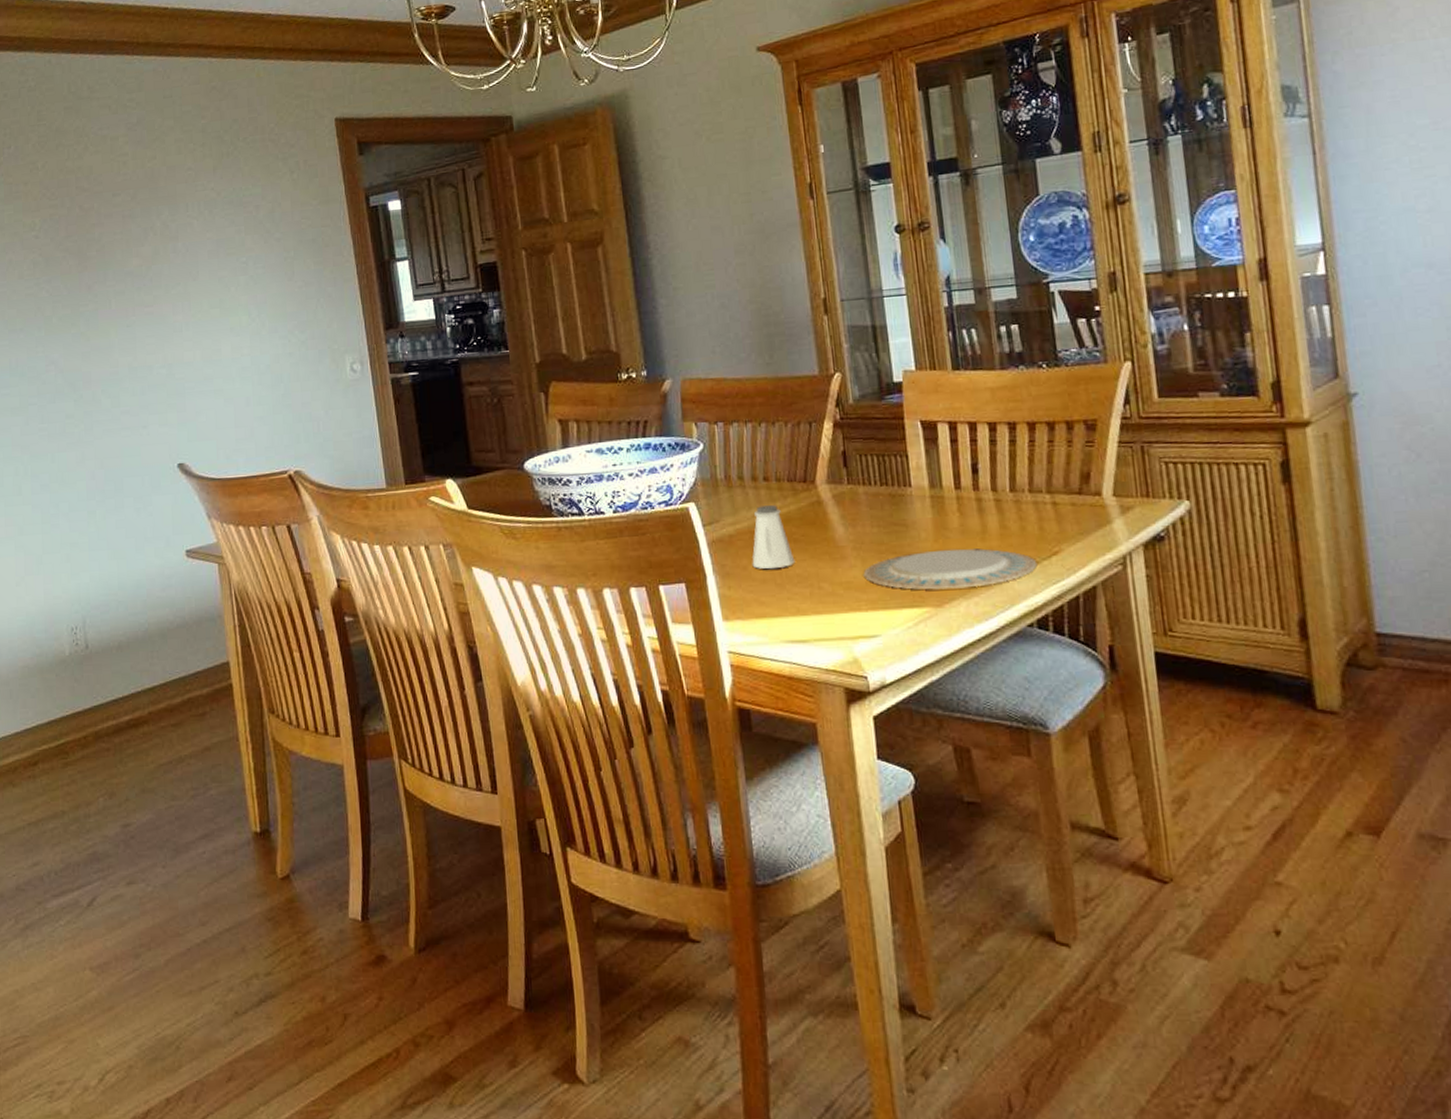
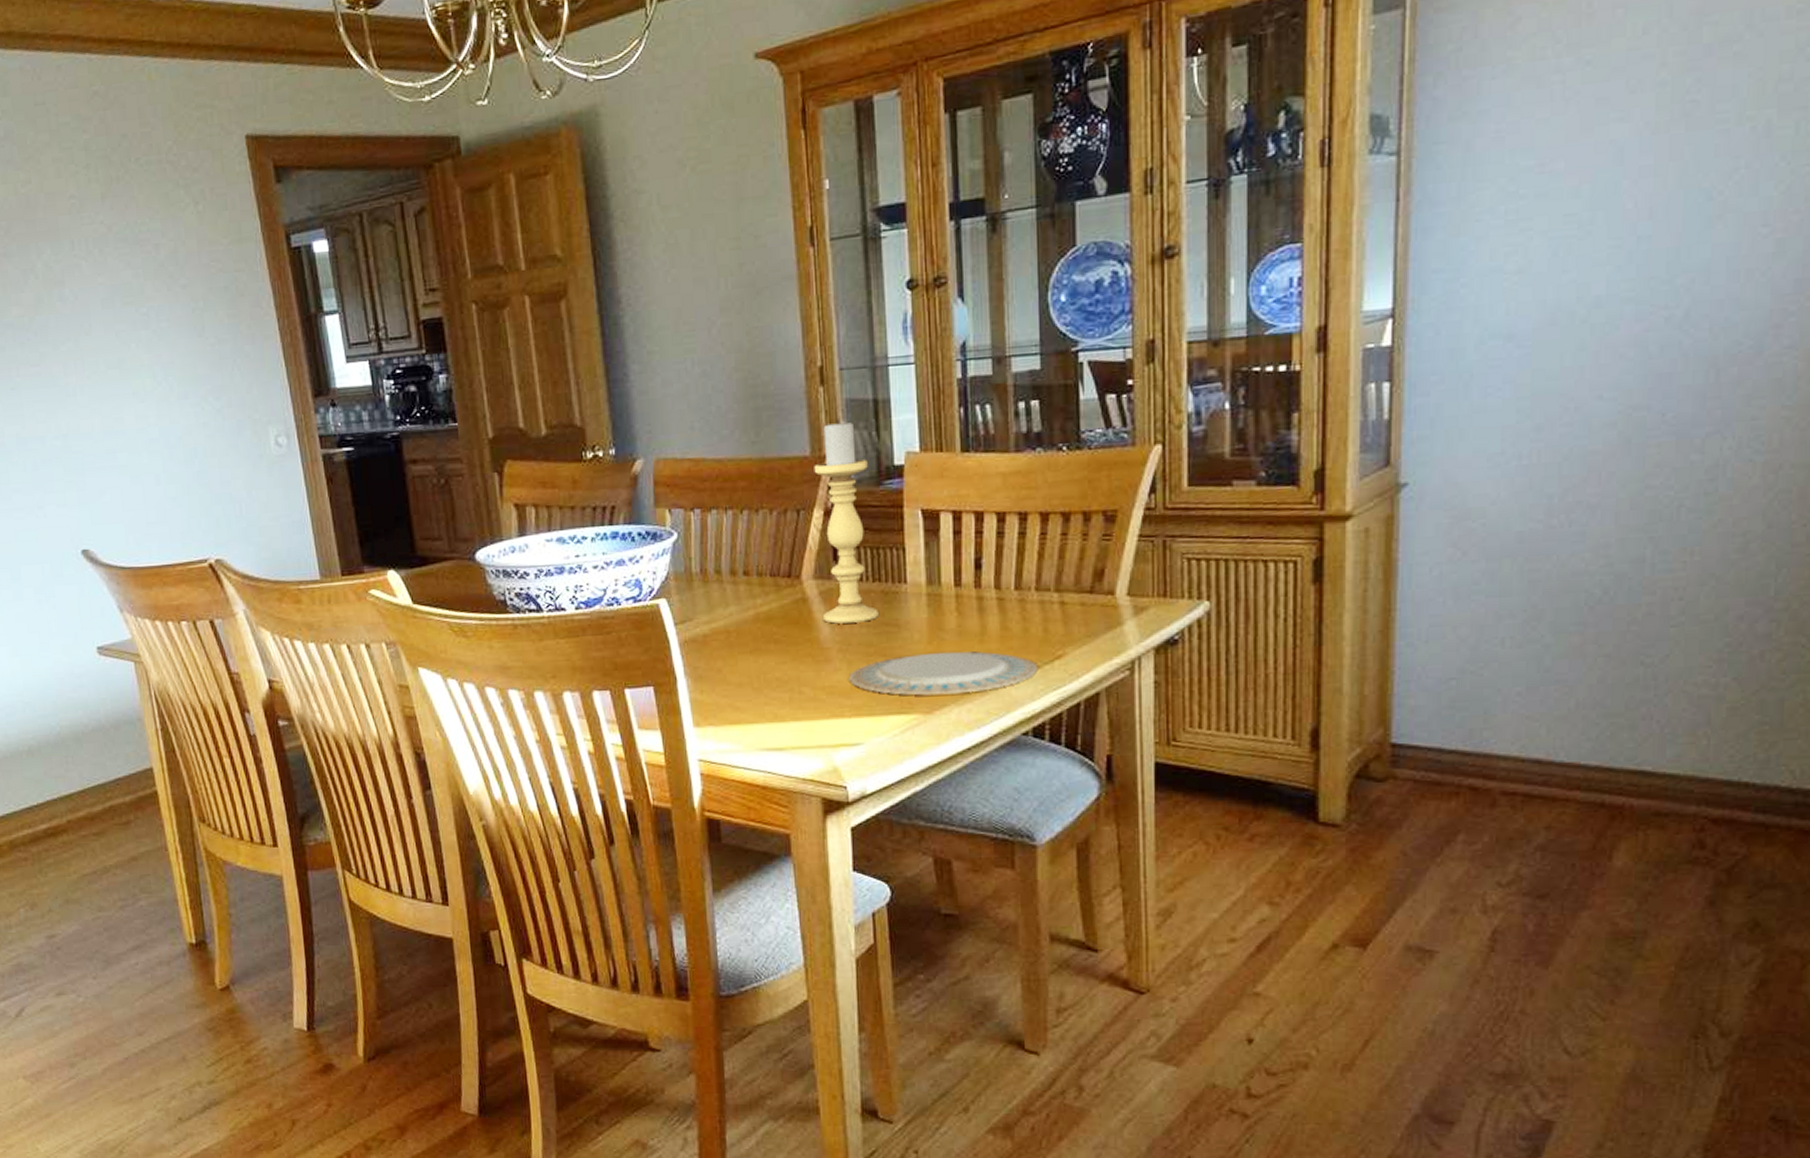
saltshaker: present [752,505,795,570] -> none [727,602,775,673]
candle holder: none [822,342,888,524] -> present [814,418,879,624]

